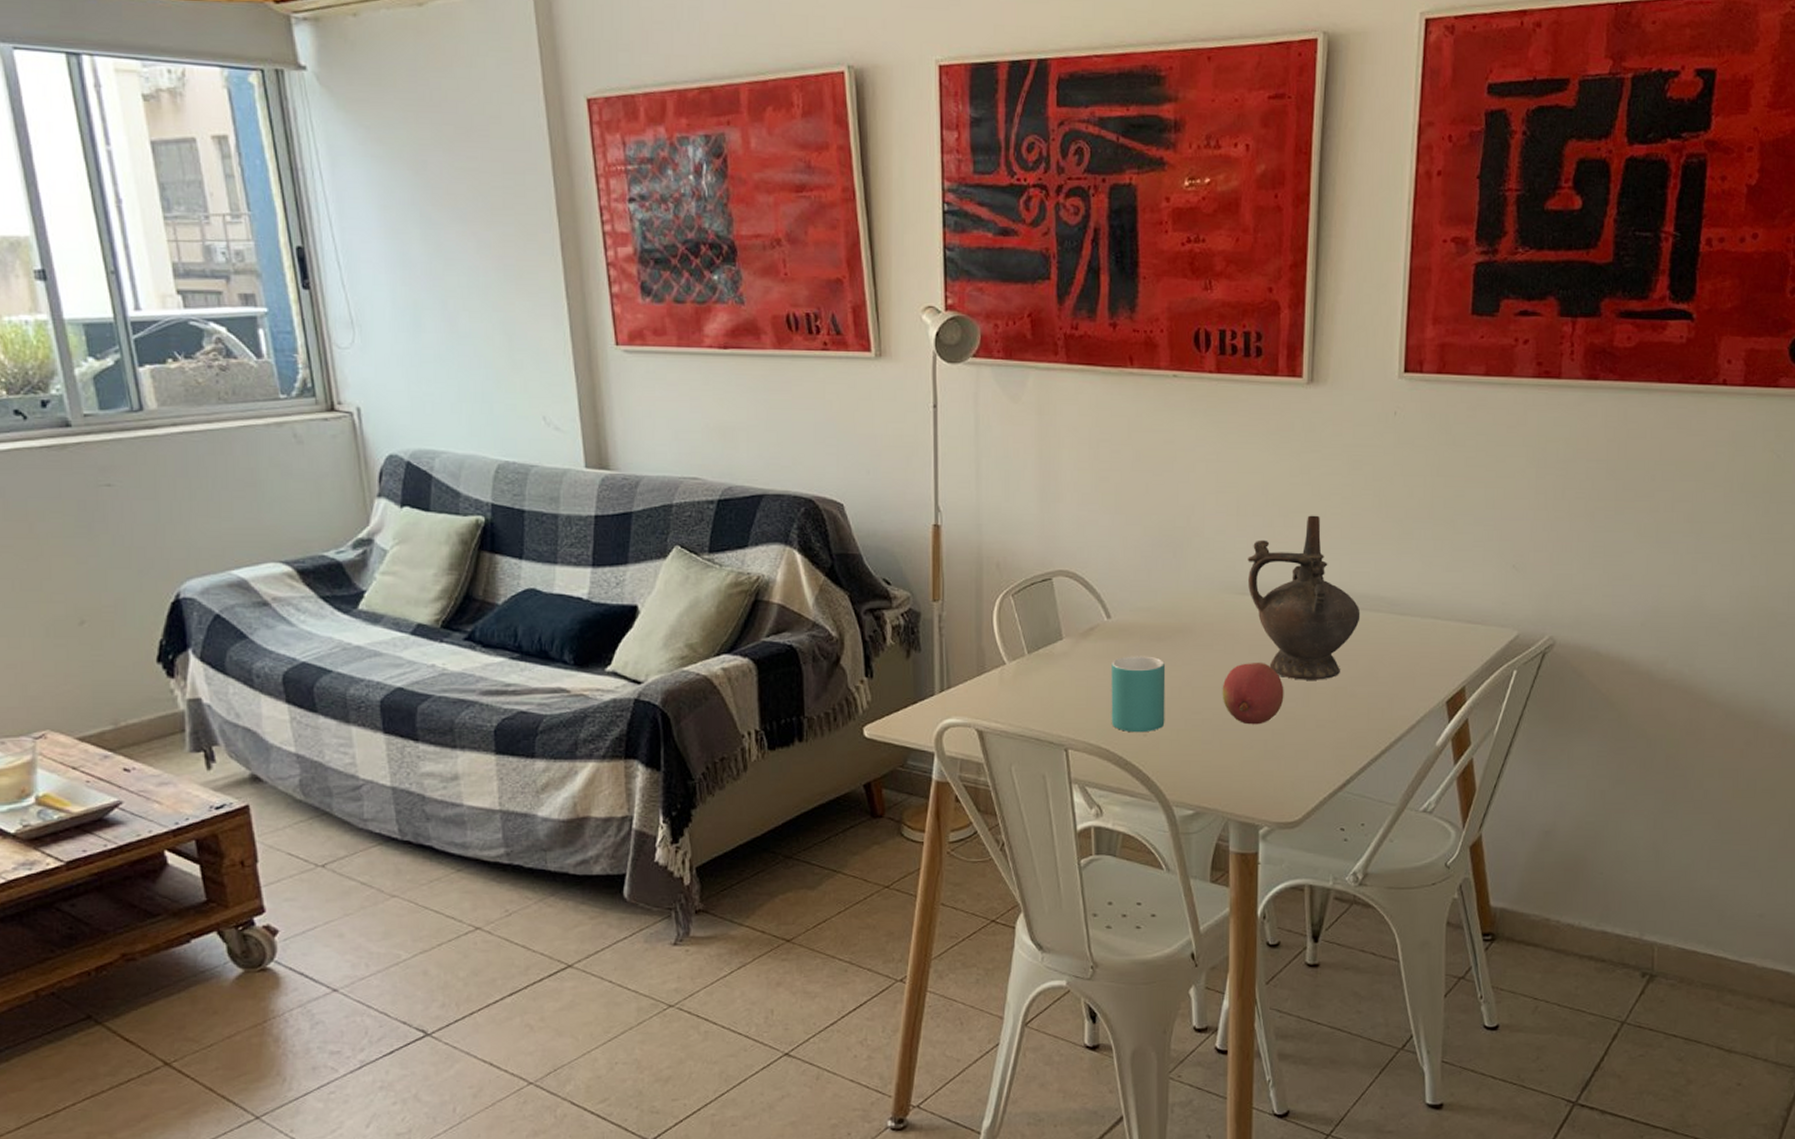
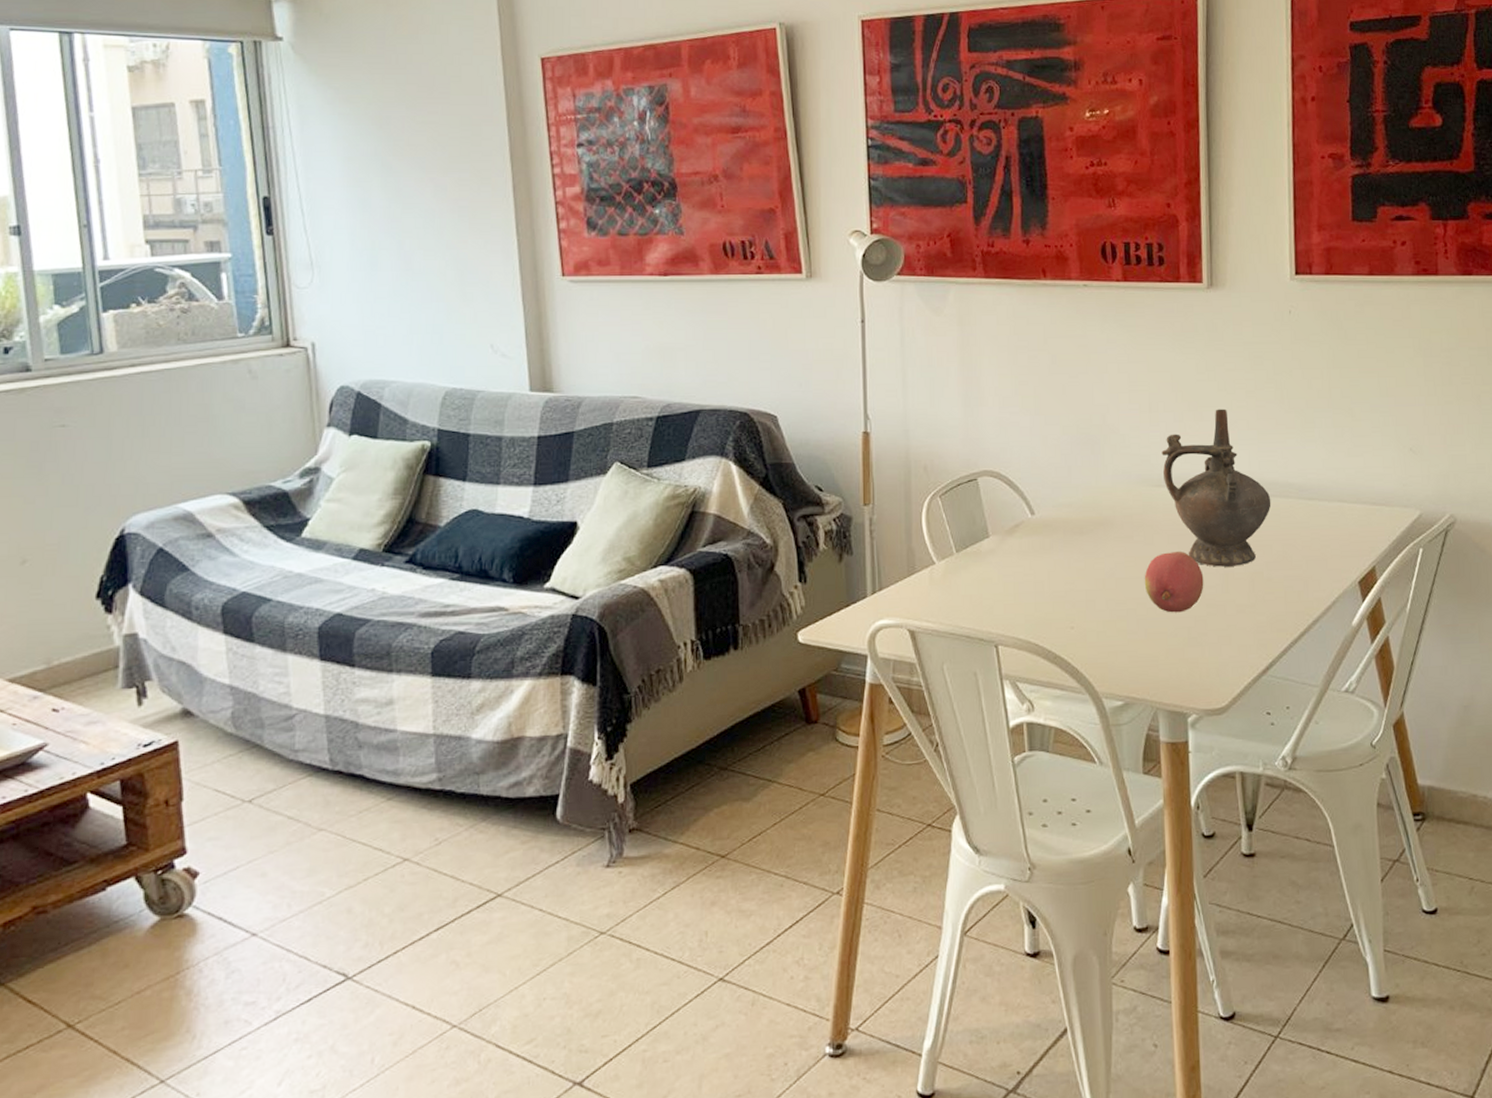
mug: present [1111,656,1166,733] -> none [1037,550,1091,626]

